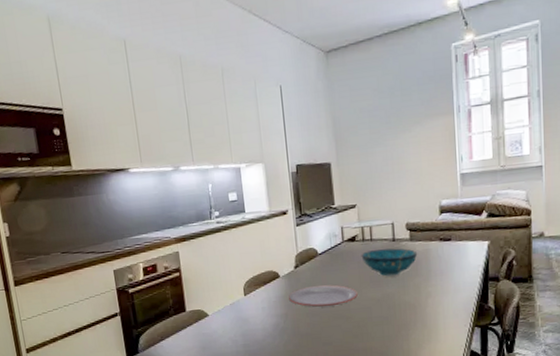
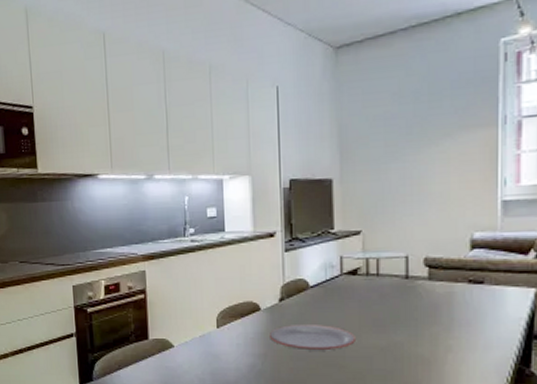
decorative bowl: present [361,248,418,277] -> none [363,287,438,321]

